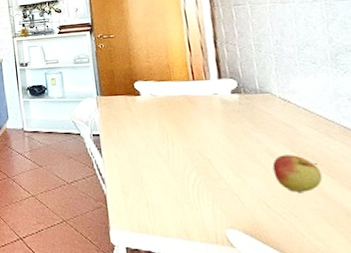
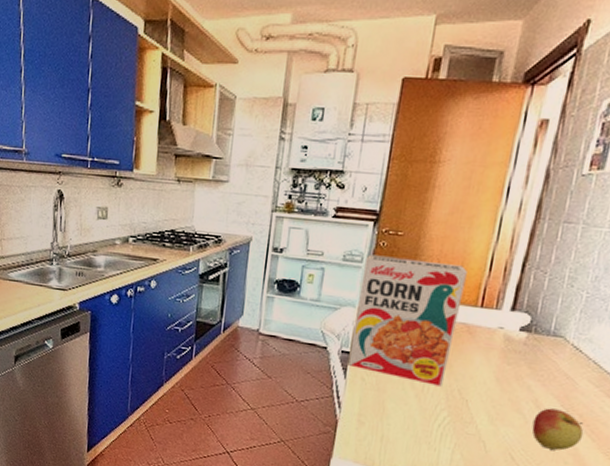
cereal box: none [91,51,184,151] -> present [348,254,468,386]

